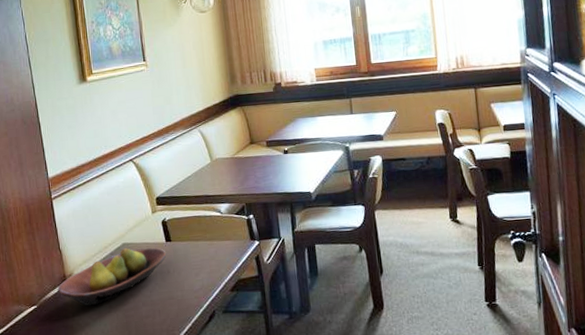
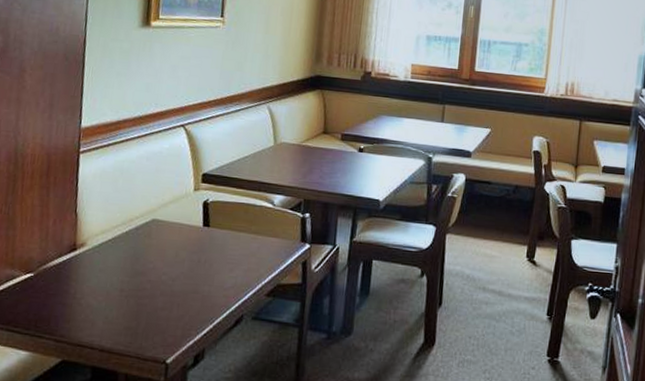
fruit bowl: present [57,247,167,306] -> none [62,225,201,285]

